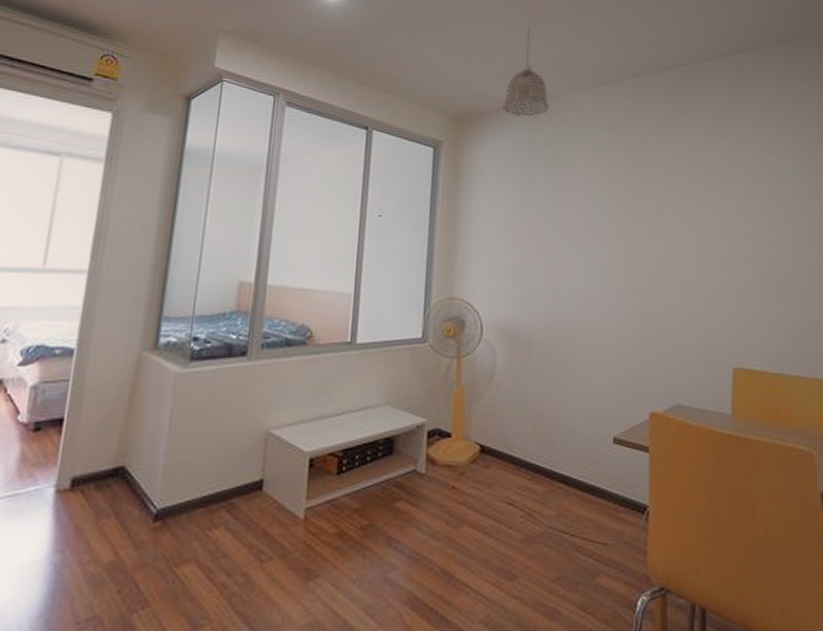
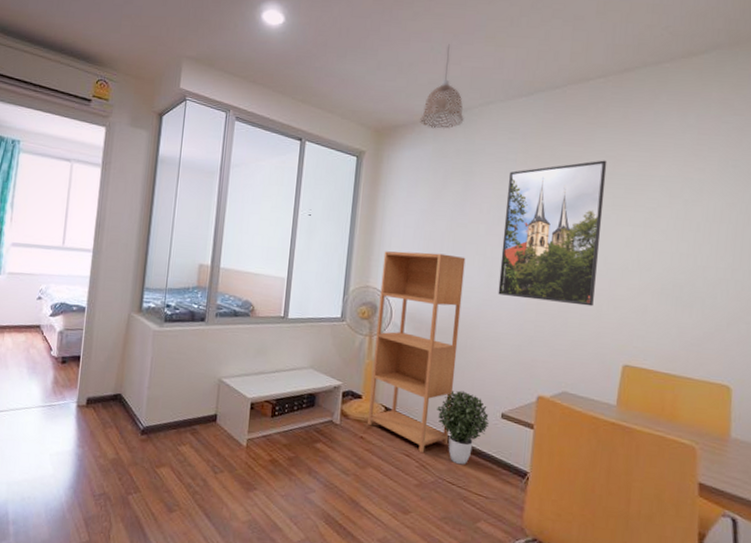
bookcase: none [460,254,561,499] -> present [368,251,466,453]
potted plant: none [541,415,601,507] -> present [437,390,490,465]
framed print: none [598,149,698,306] -> present [498,160,607,307]

